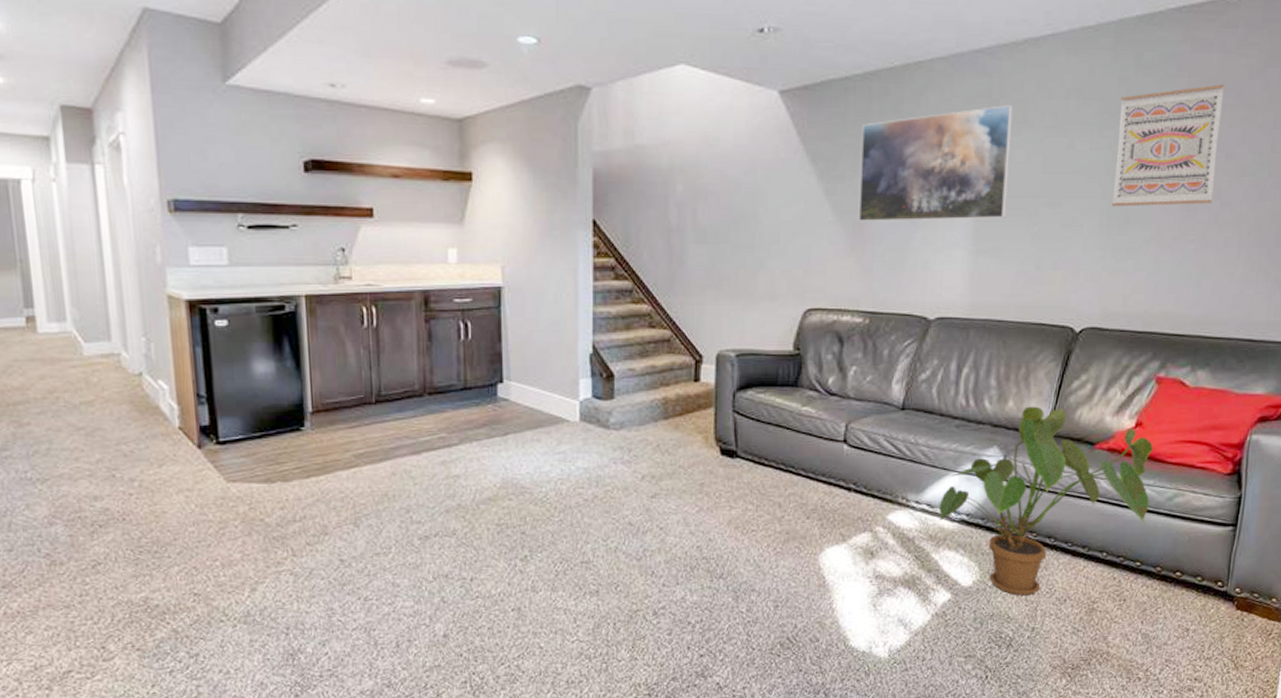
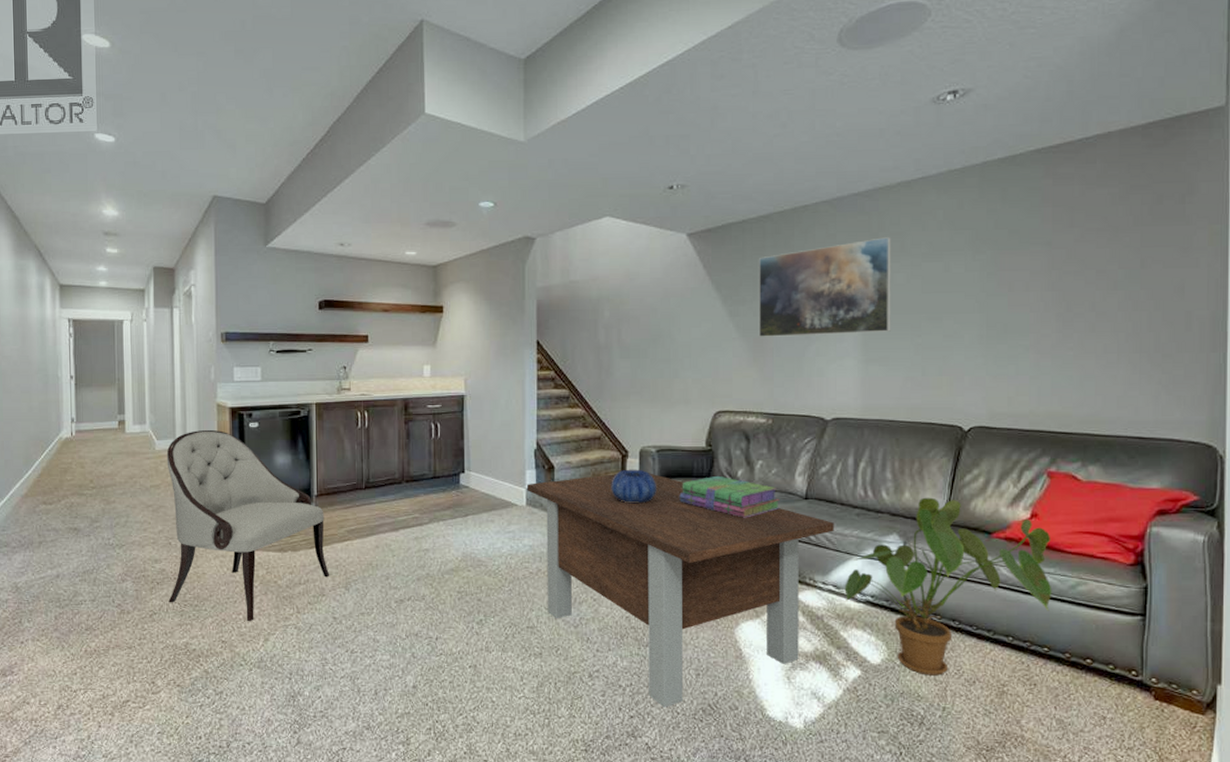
armchair: none [99,330,334,569] -> present [166,430,330,622]
coffee table: none [580,381,932,644] -> present [526,473,834,708]
decorative bowl: none [682,377,735,418] -> present [611,469,656,504]
stack of books: none [761,384,875,432] -> present [679,475,781,518]
wall art: present [1112,83,1225,207] -> none [990,210,1089,320]

